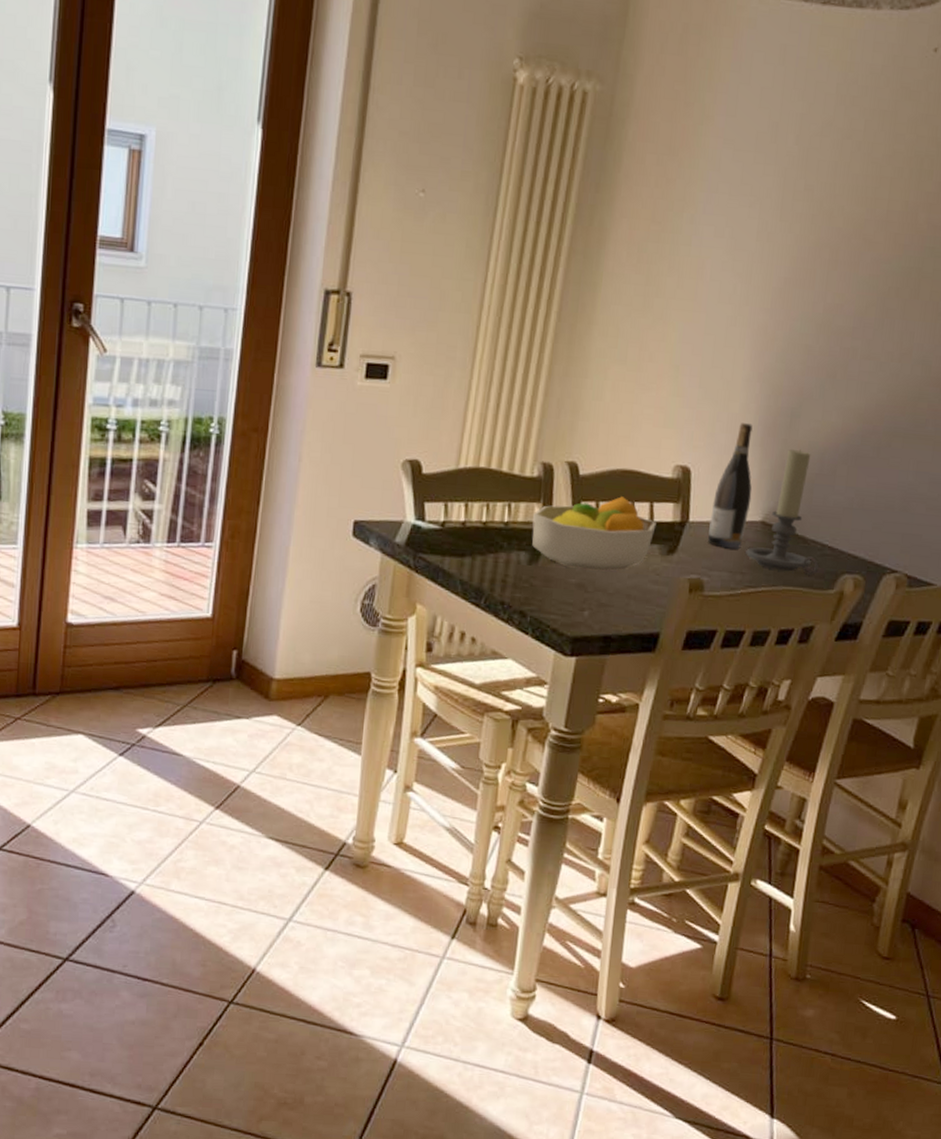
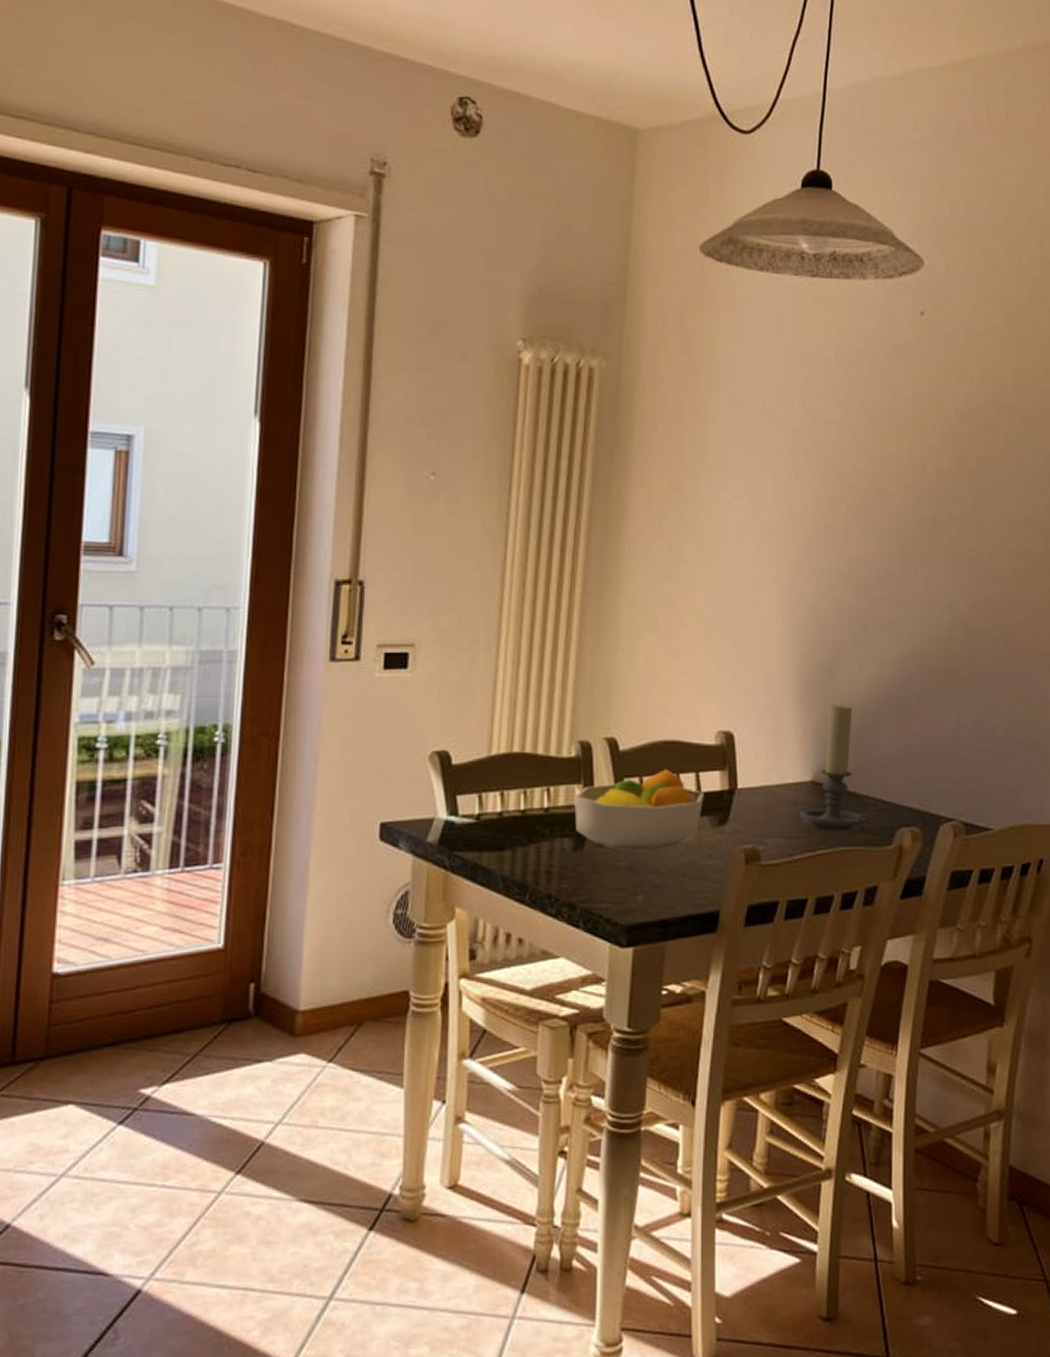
wine bottle: present [708,423,753,549] -> none [759,682,799,813]

